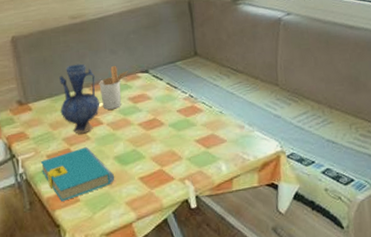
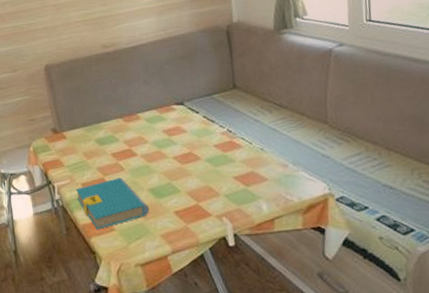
vase: present [59,63,100,134] -> none [92,93,134,165]
utensil holder: present [99,65,129,110] -> none [132,96,163,141]

